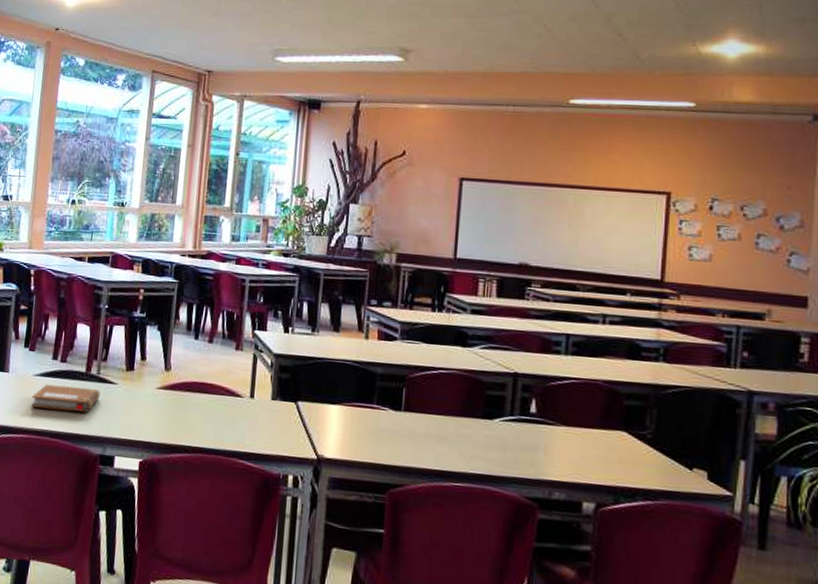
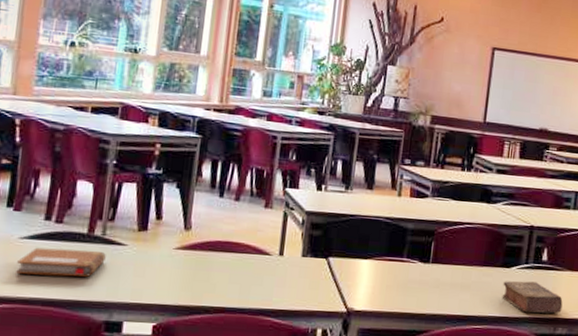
book: none [484,434,558,475] -> present [502,281,563,314]

